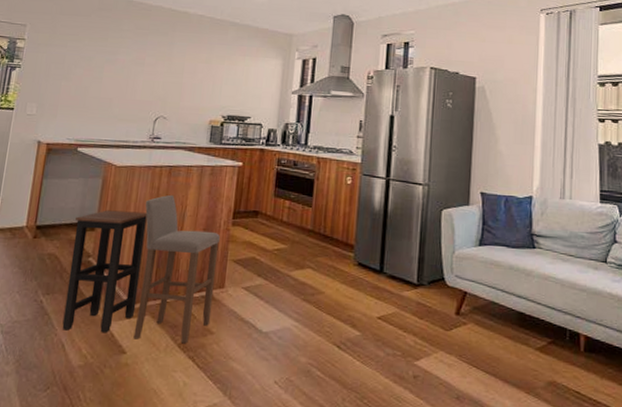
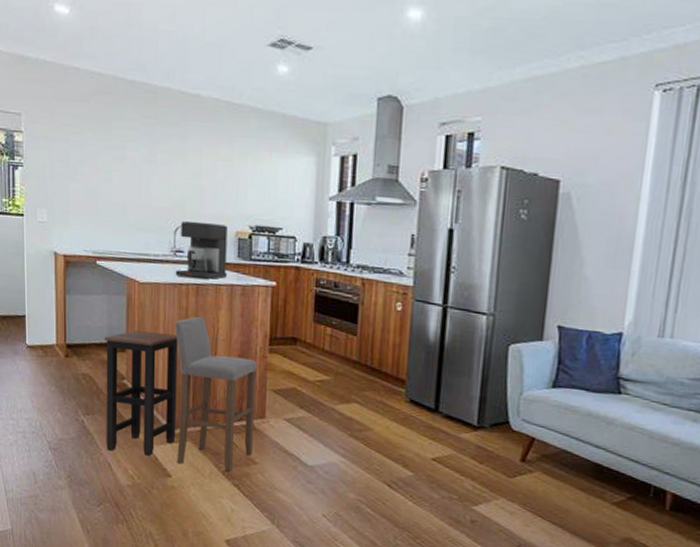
coffee maker: none [151,112,203,162] -> present [175,220,228,279]

